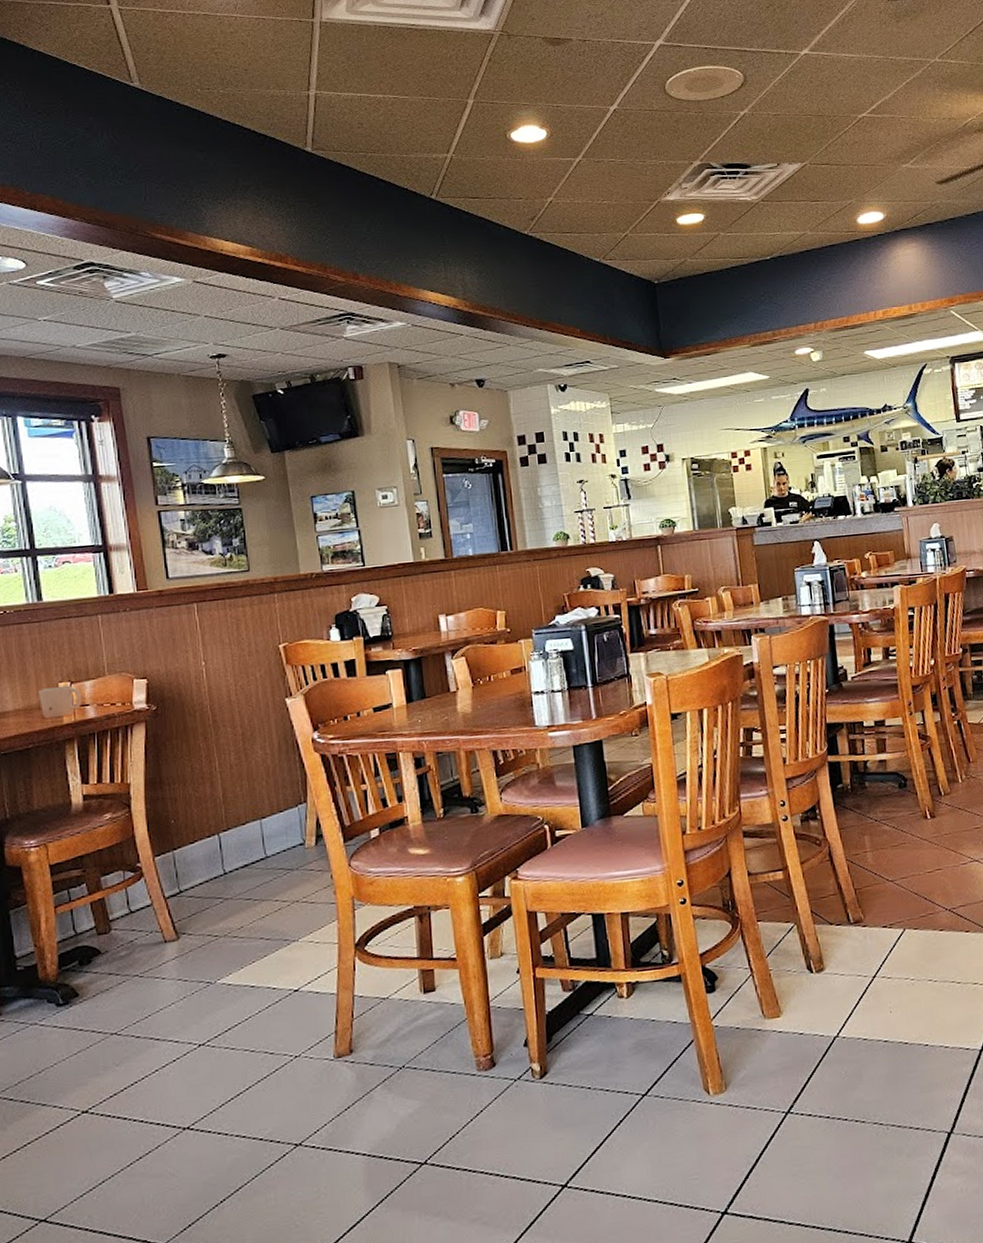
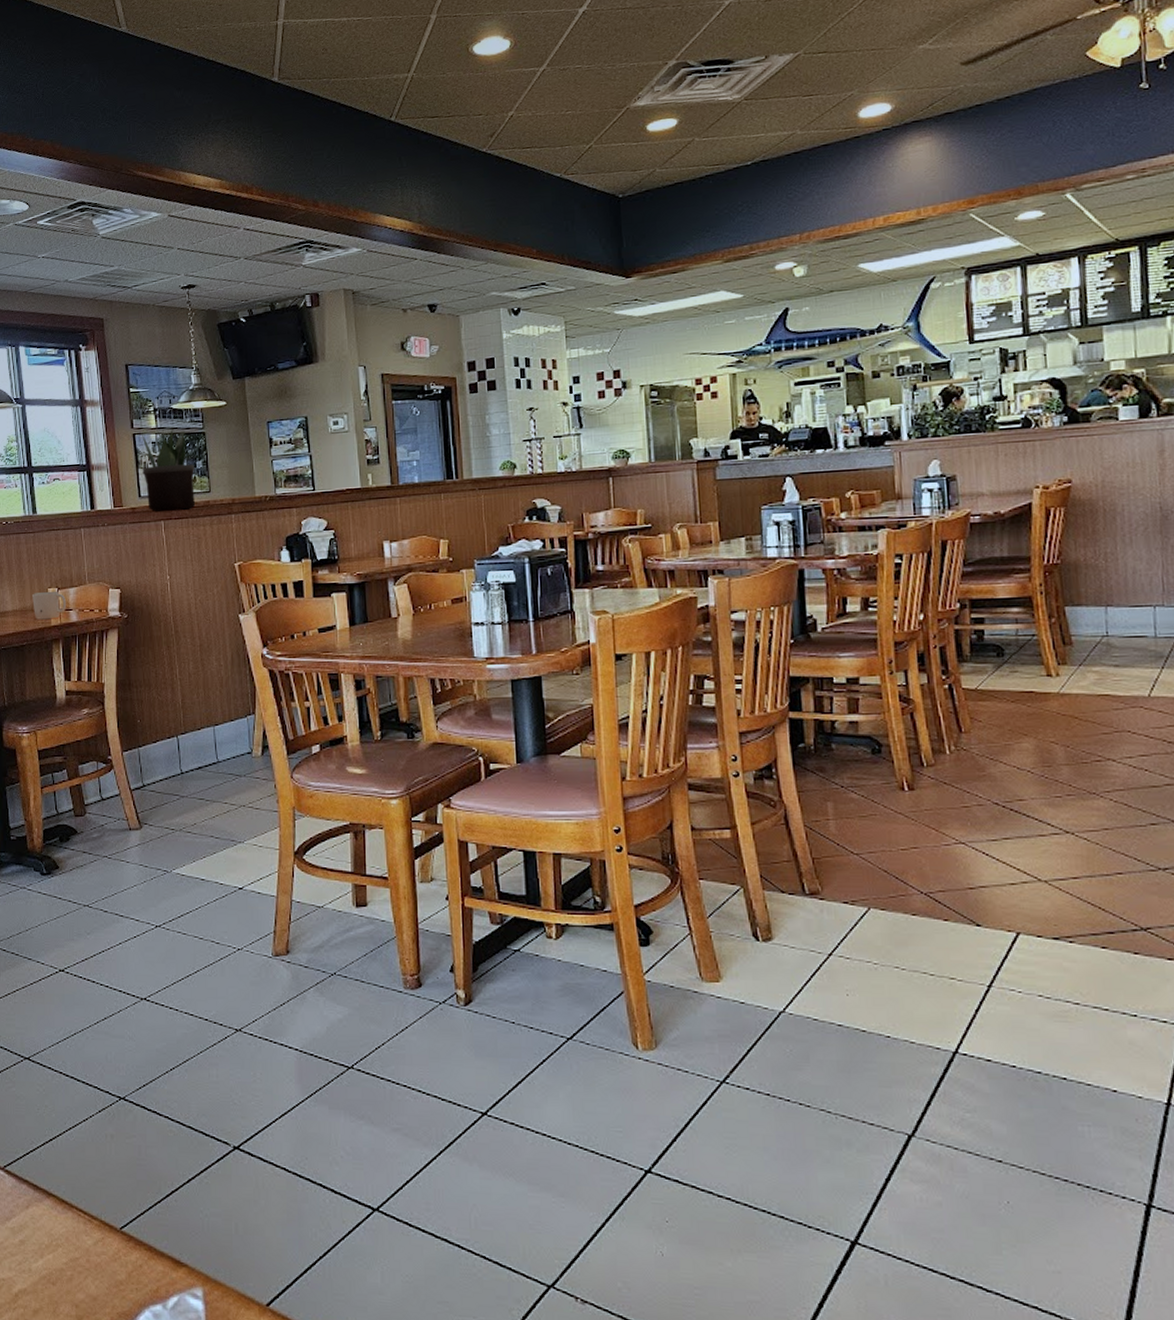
planter: none [167,504,232,595] -> present [141,428,195,513]

